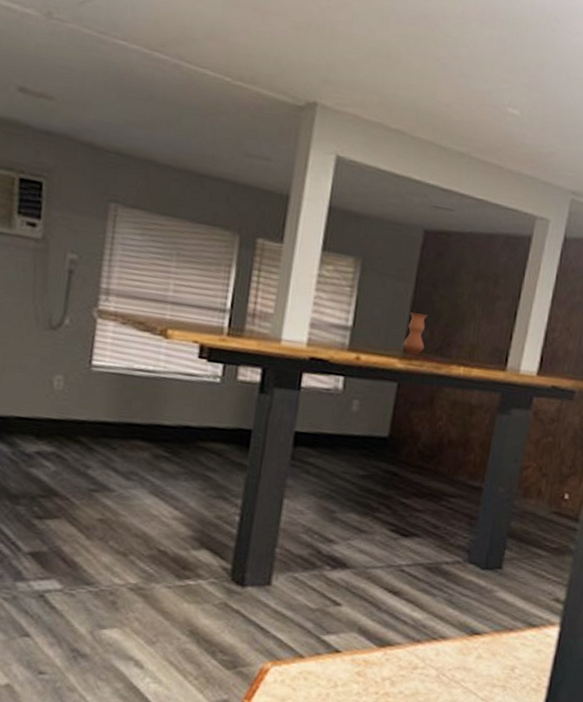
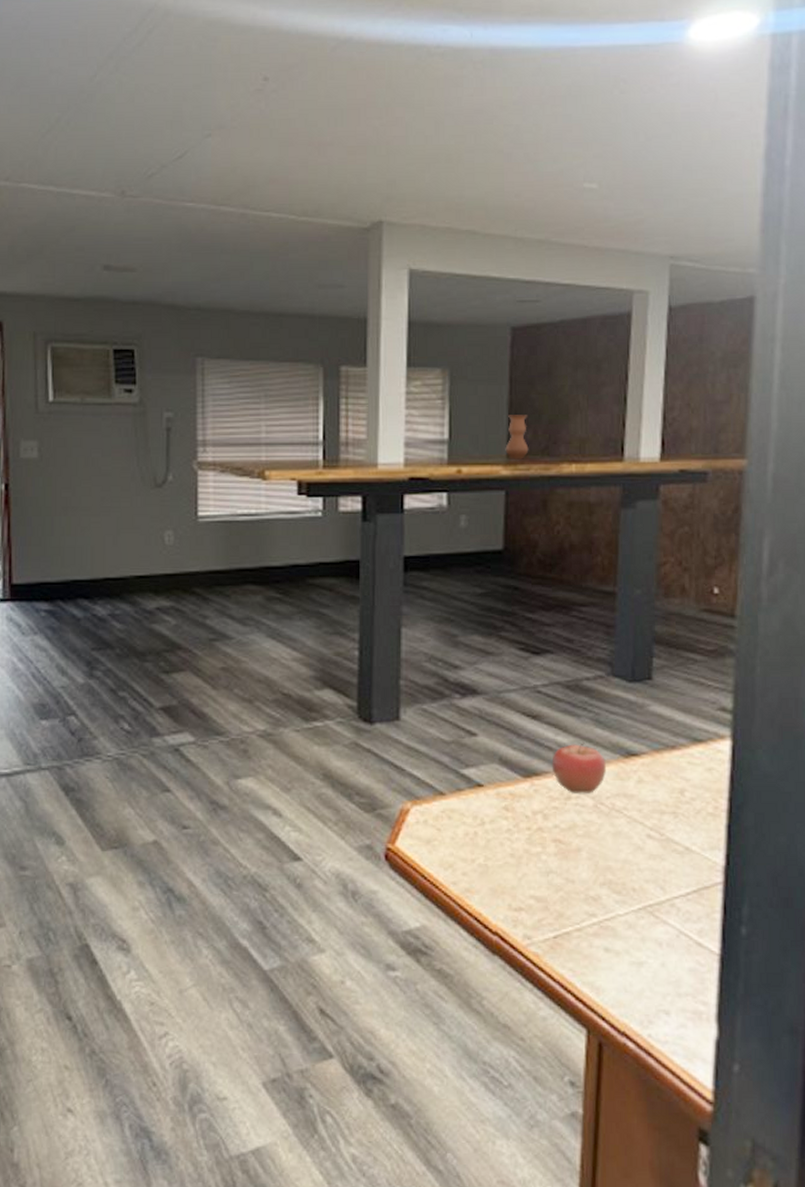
fruit: none [404,618,452,665] -> present [551,741,606,793]

